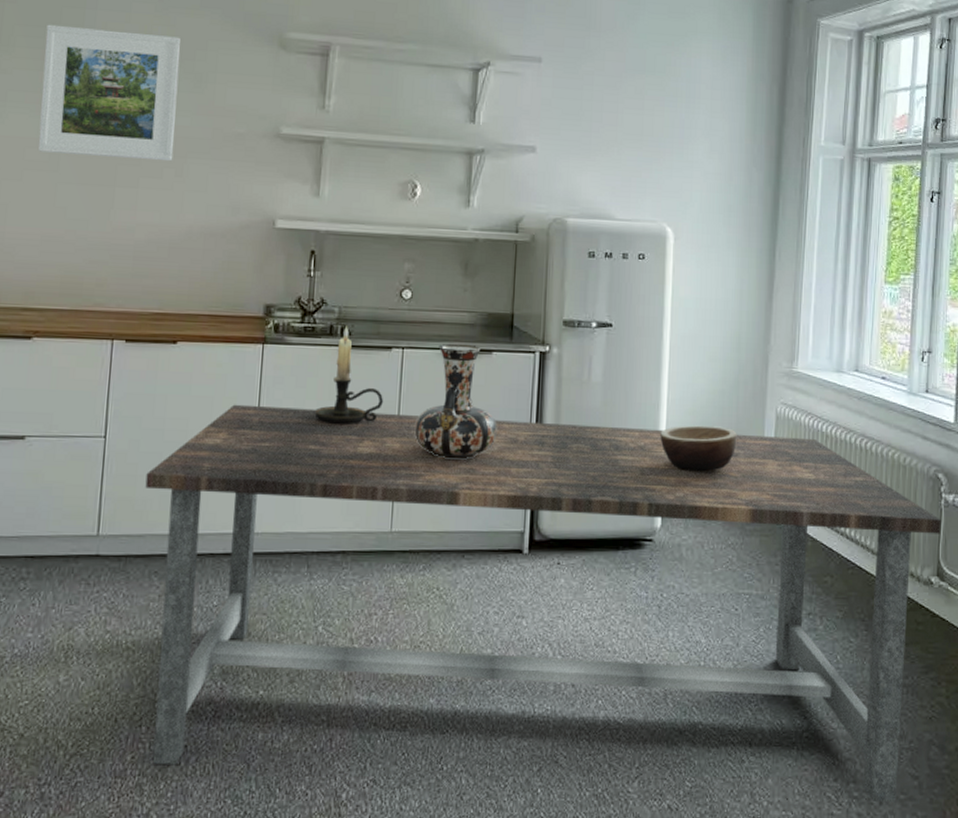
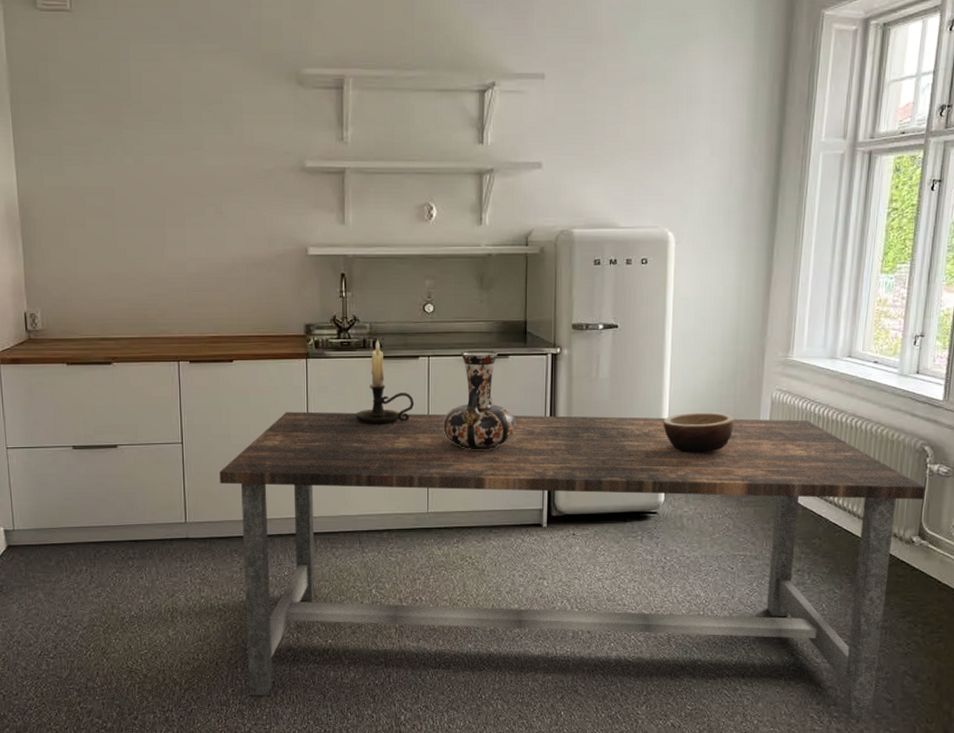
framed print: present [37,24,181,162] -> none [87,79,212,200]

